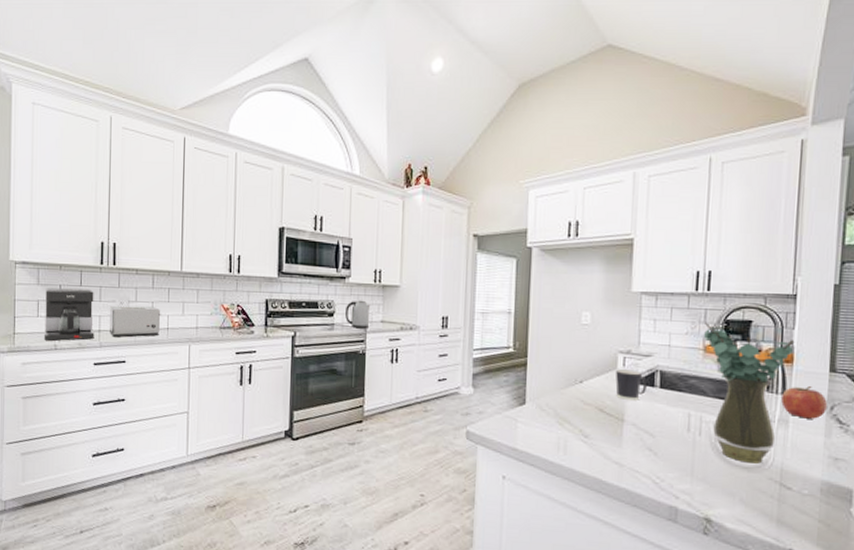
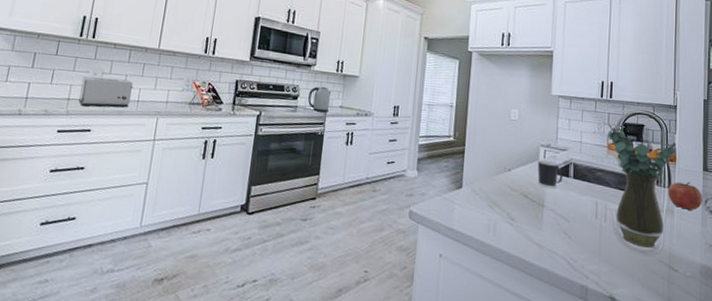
coffee maker: present [45,288,95,342] -> none [9,54,69,107]

